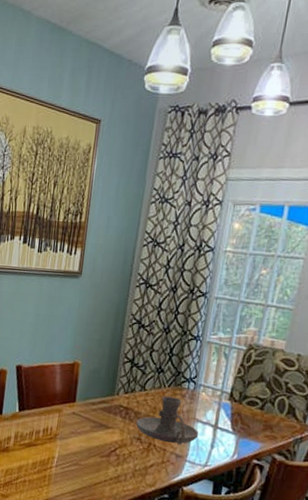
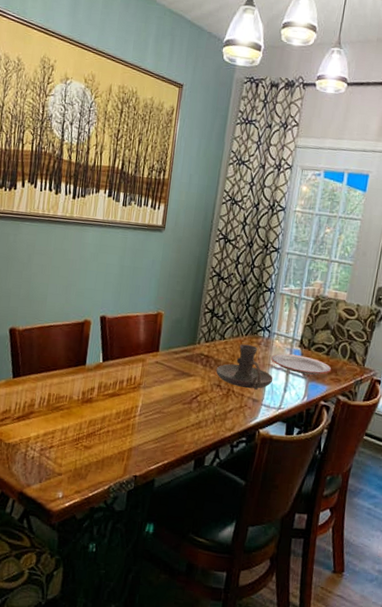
plate: none [196,407,267,431] -> present [270,353,332,375]

